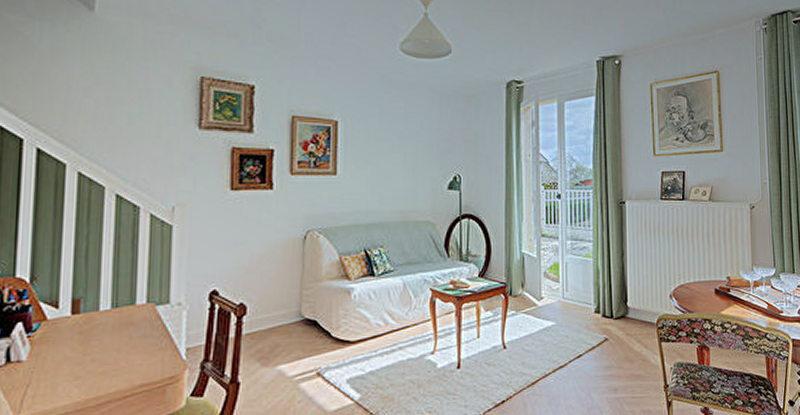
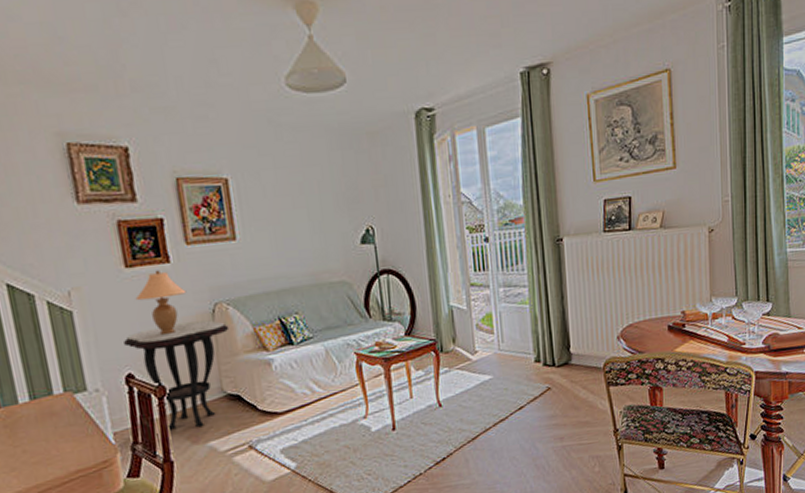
side table: none [215,246,317,350] -> present [124,320,230,430]
table lamp: none [234,195,283,256] -> present [135,270,187,336]

